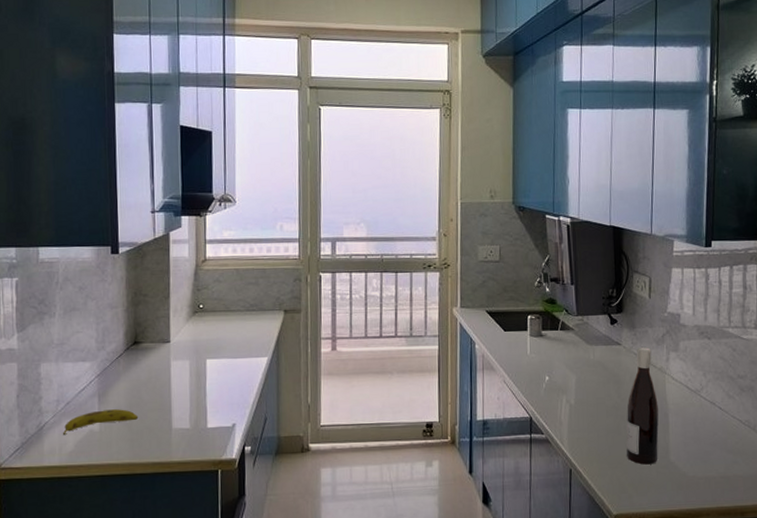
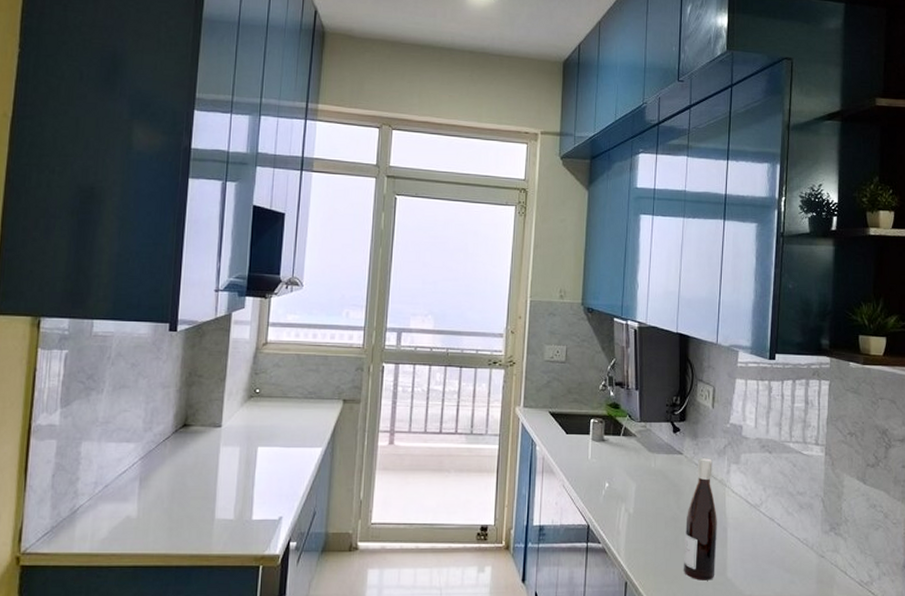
fruit: present [63,409,139,436] -> none [98,495,181,521]

